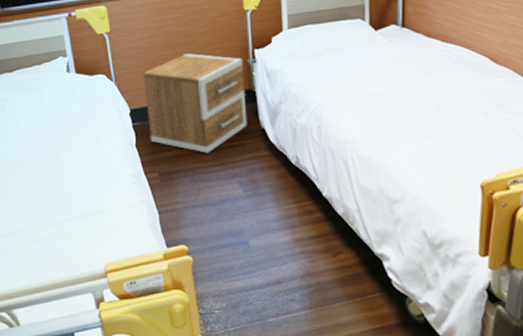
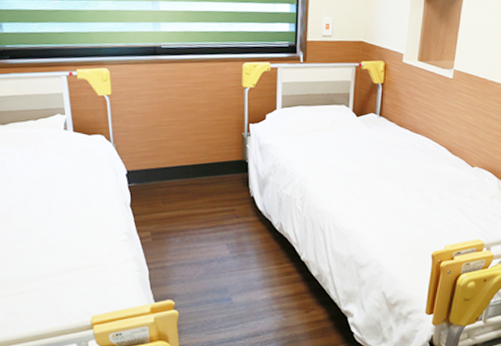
nightstand: present [143,53,248,154] -> none [141,122,239,217]

